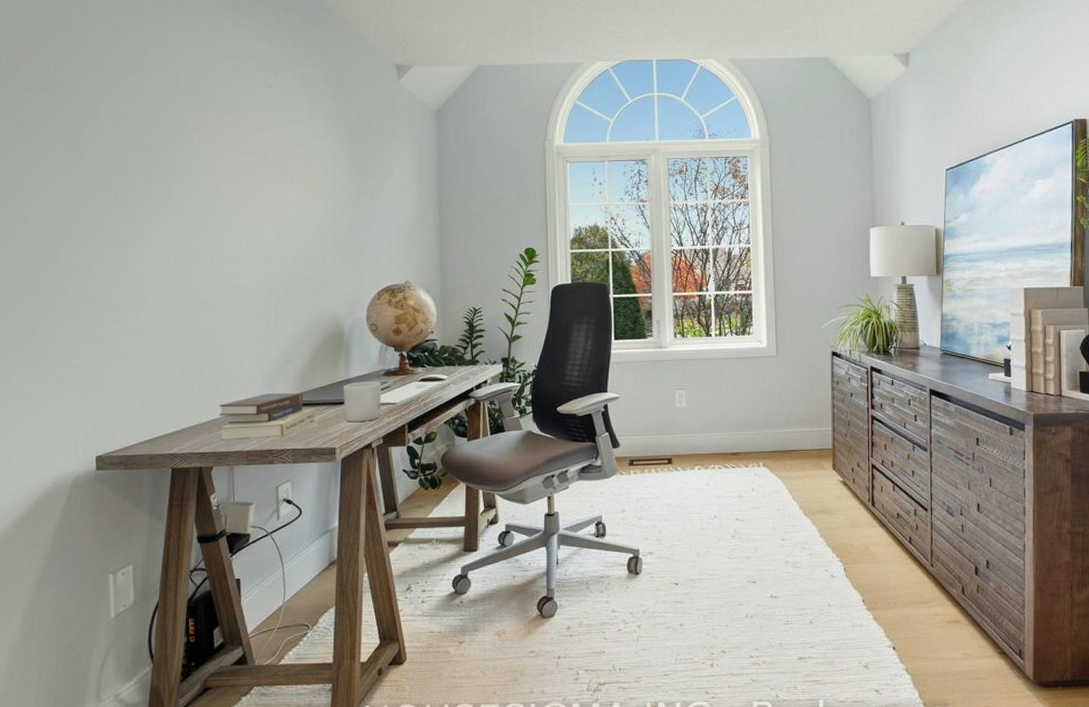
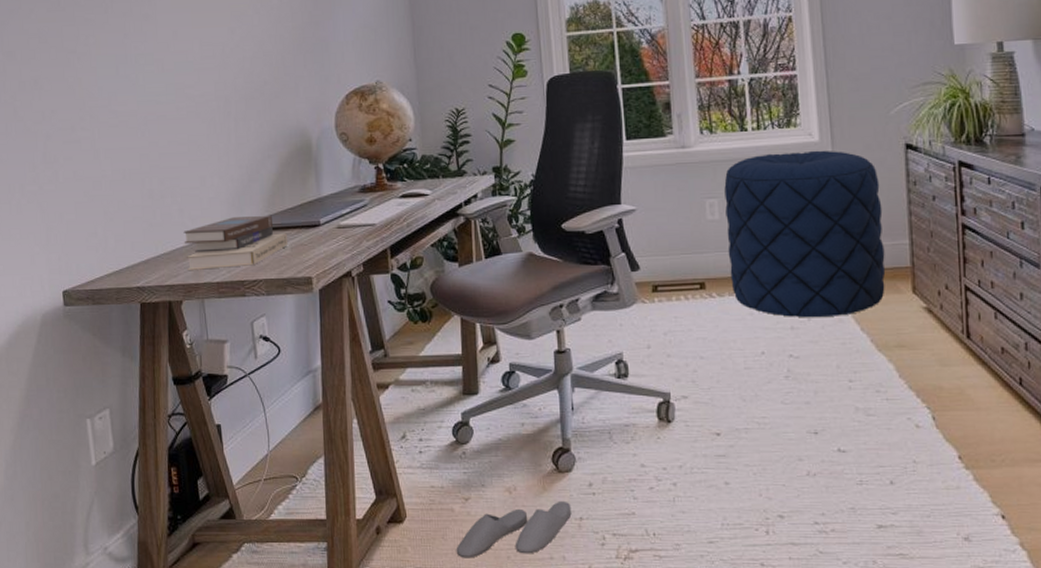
mug: present [343,382,381,422] -> none [315,200,359,248]
slippers: none [449,642,552,695] -> present [456,500,572,559]
pouf: none [691,354,813,487] -> present [724,150,886,317]

